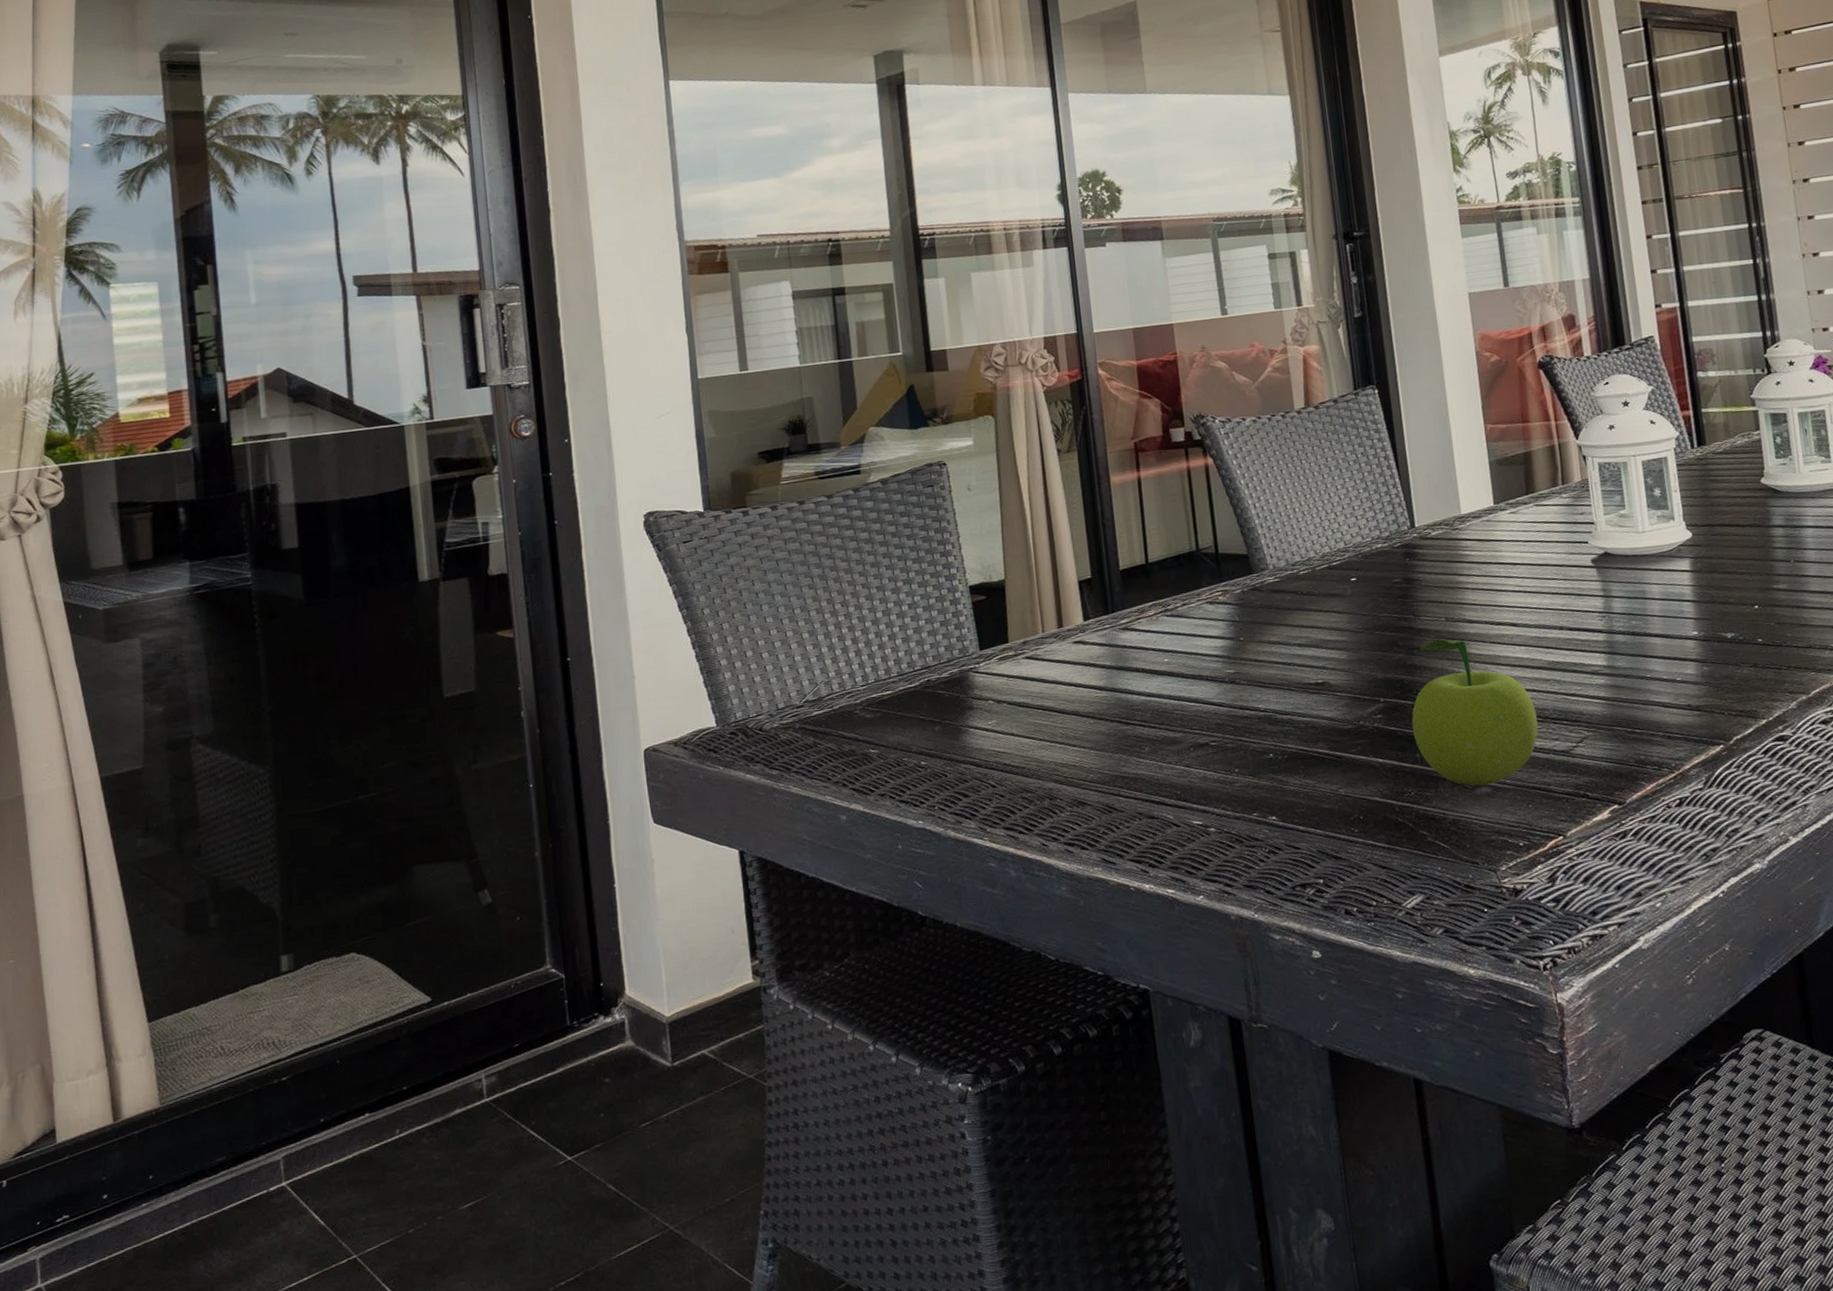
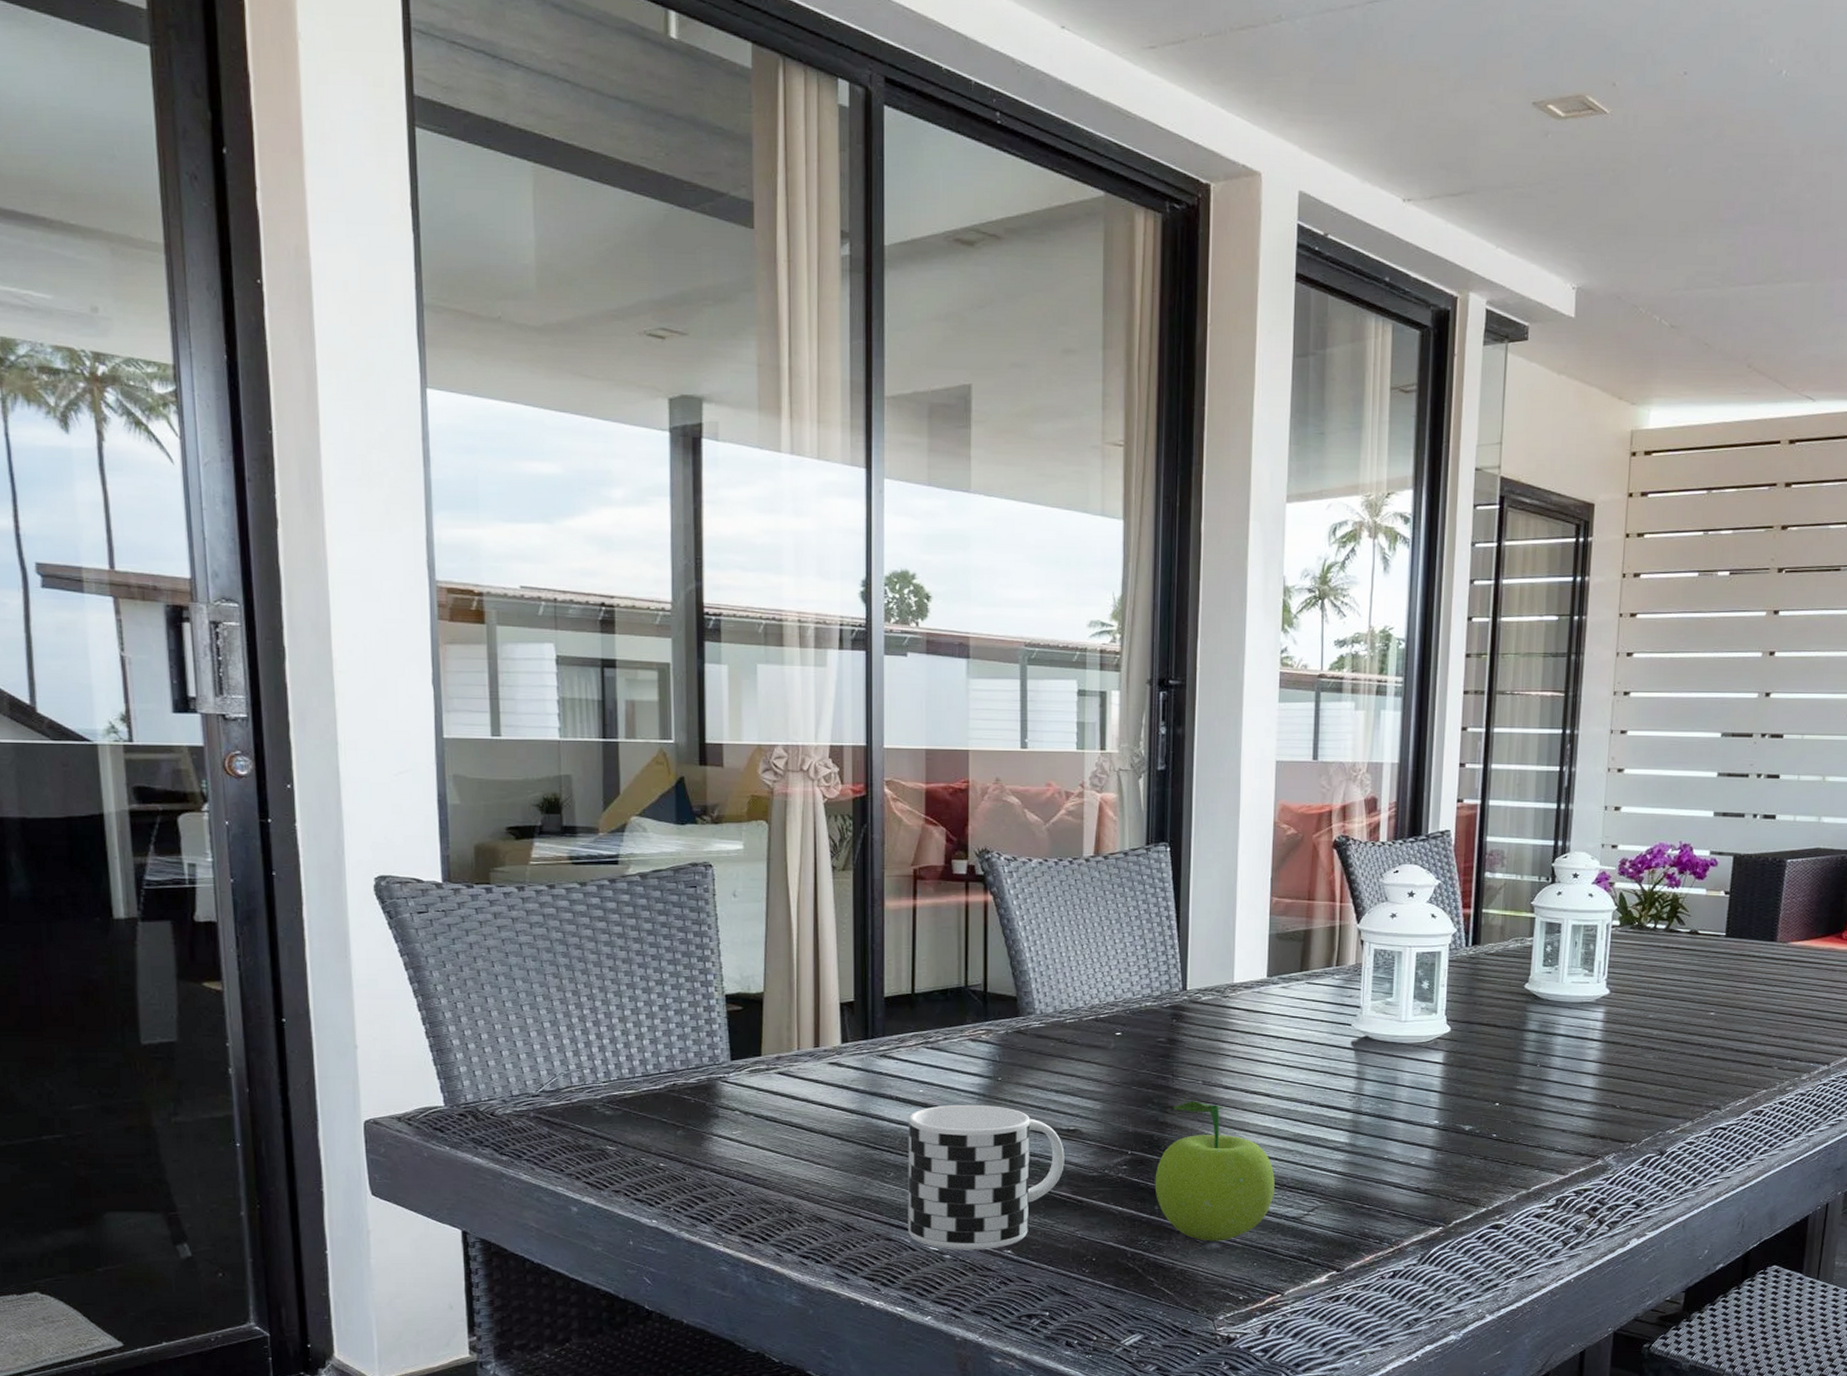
cup: none [1157,667,1318,822] -> present [908,1104,1065,1250]

